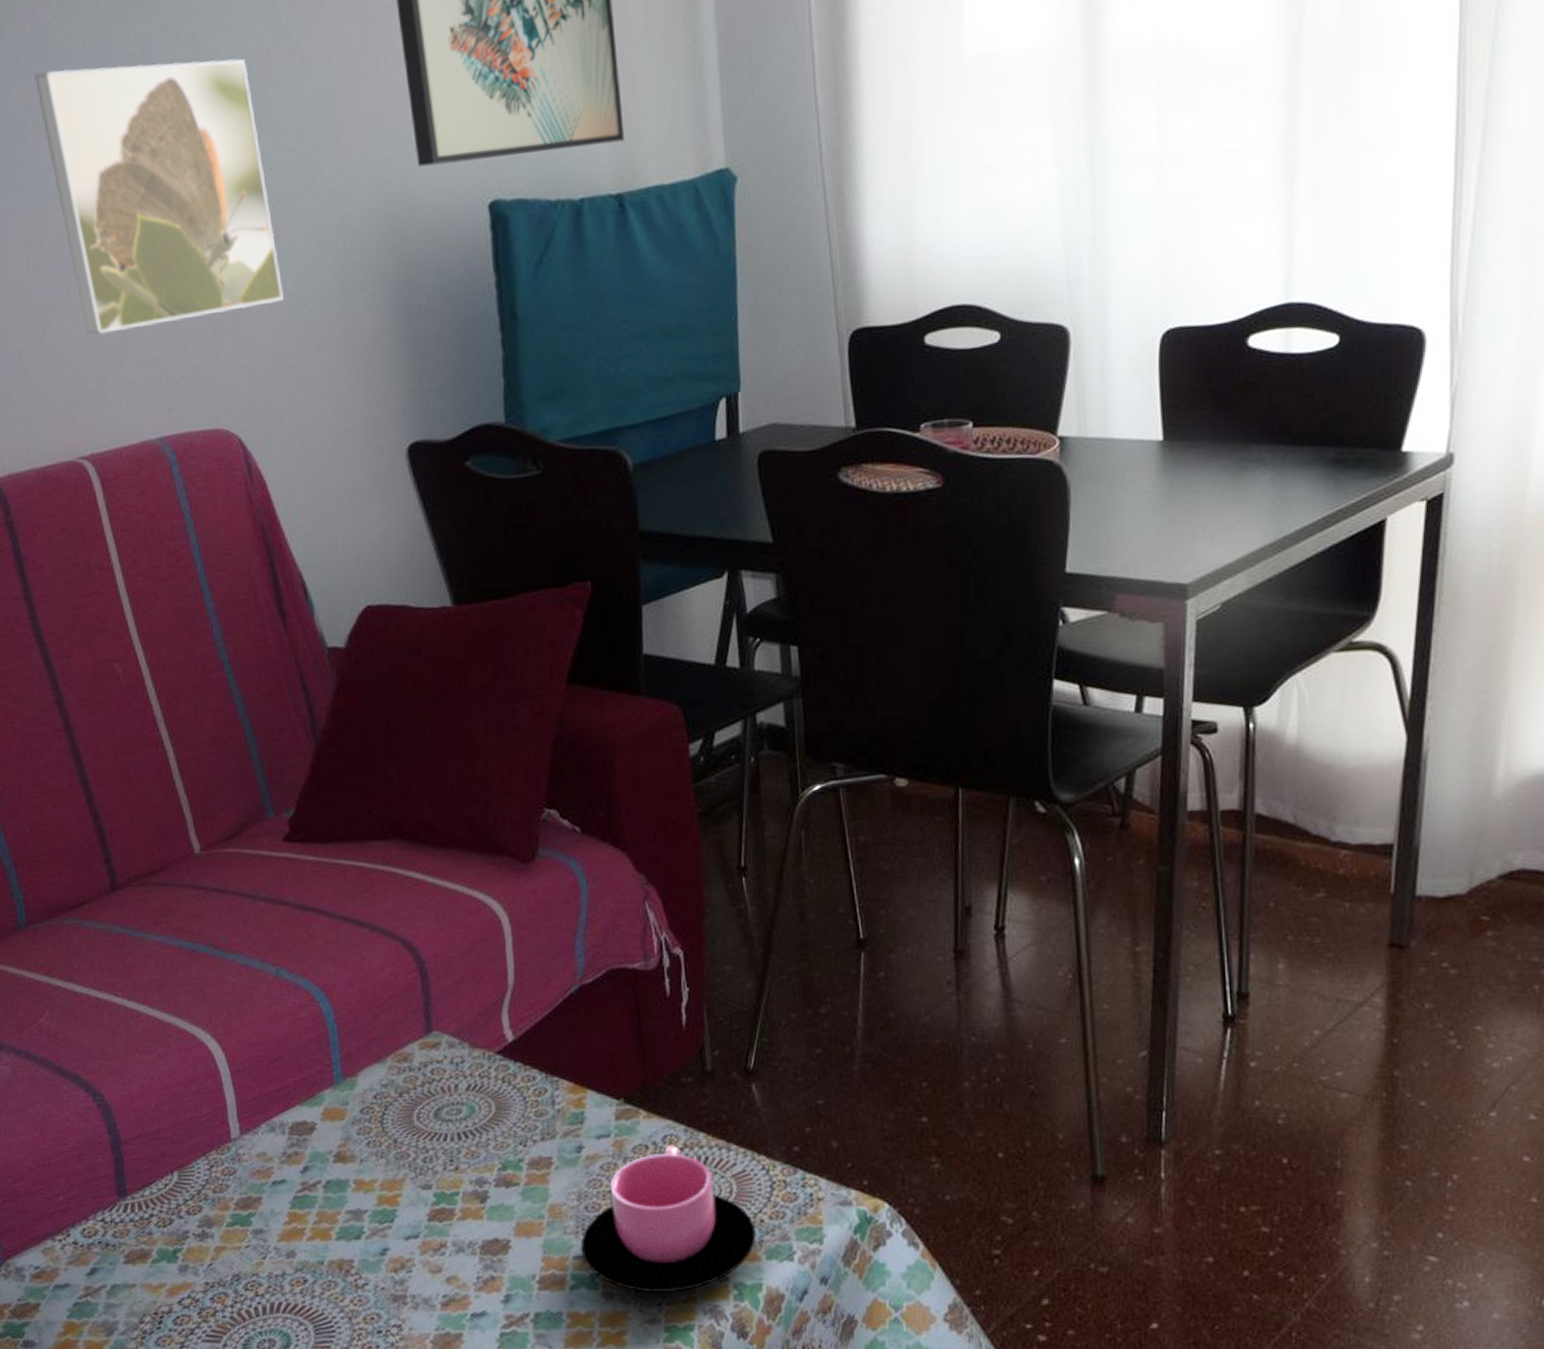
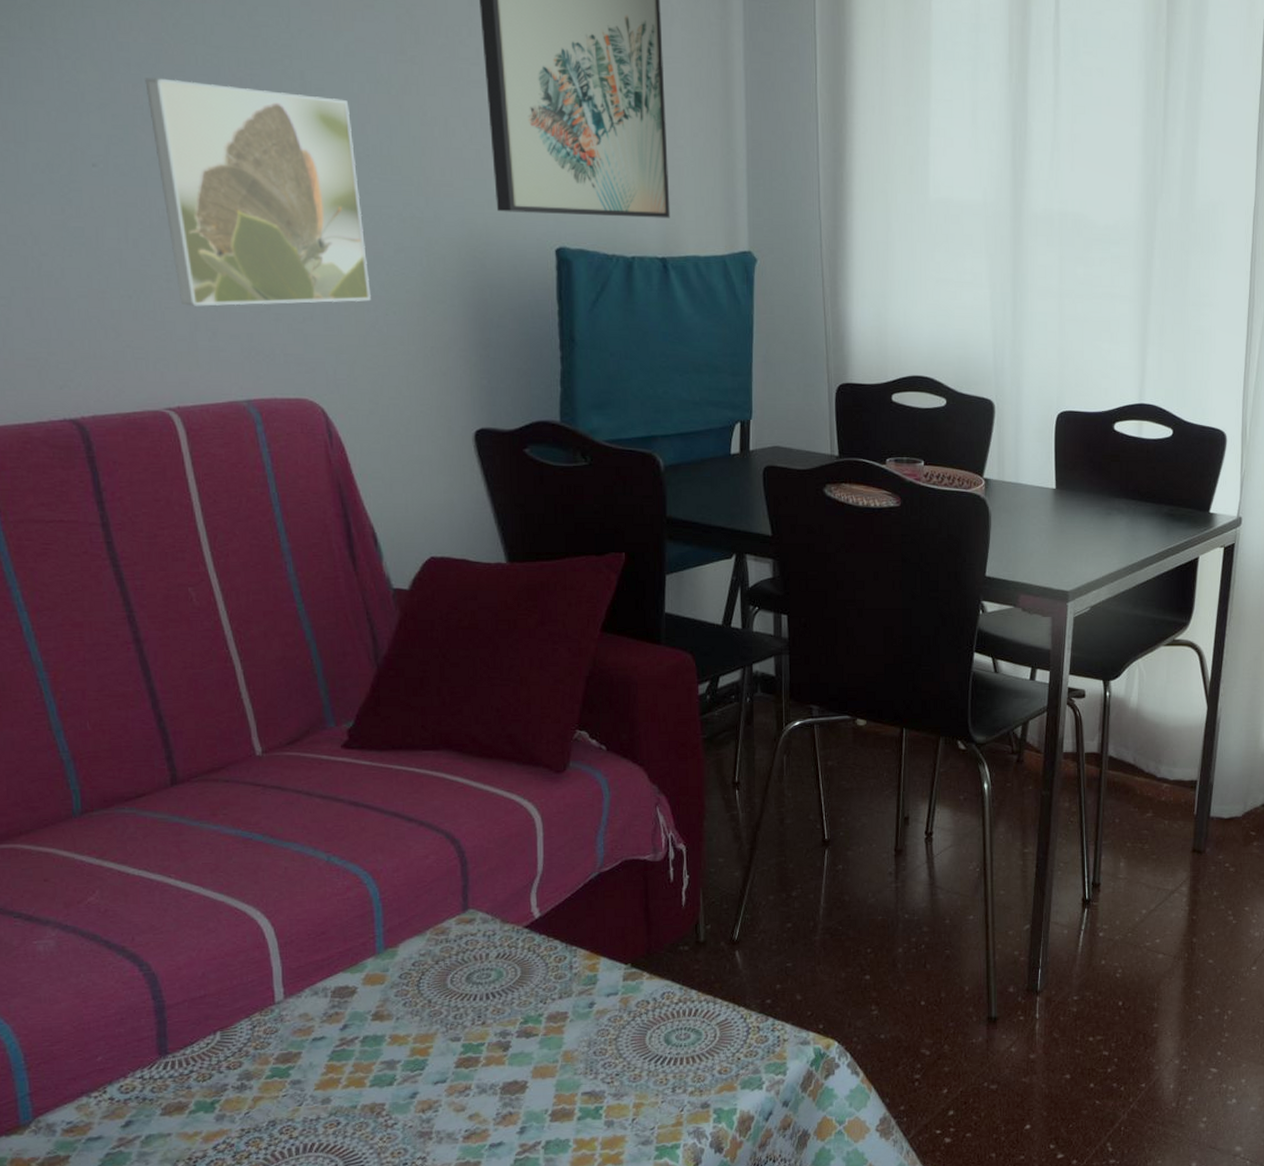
cup: present [580,1145,756,1292] -> none [588,1000,734,1120]

